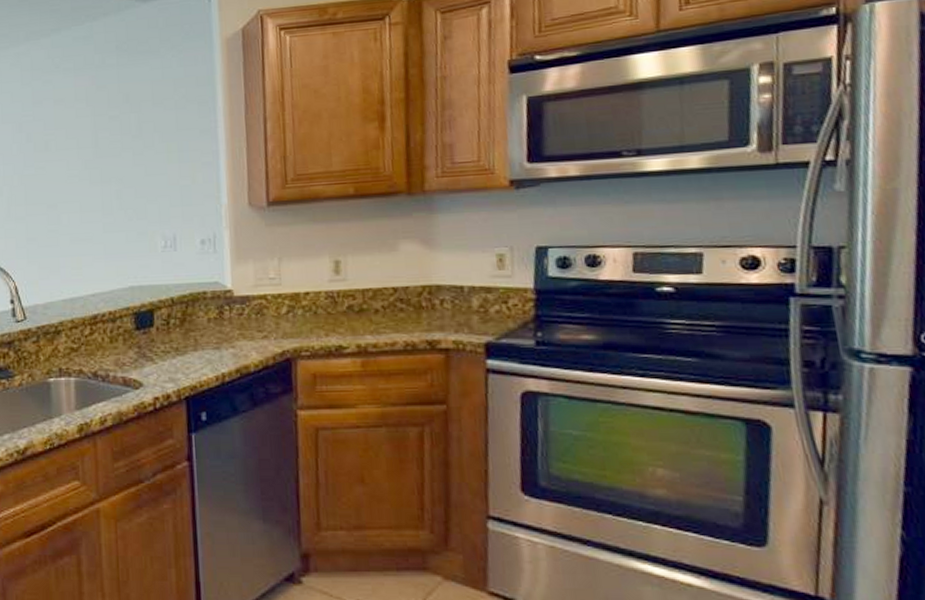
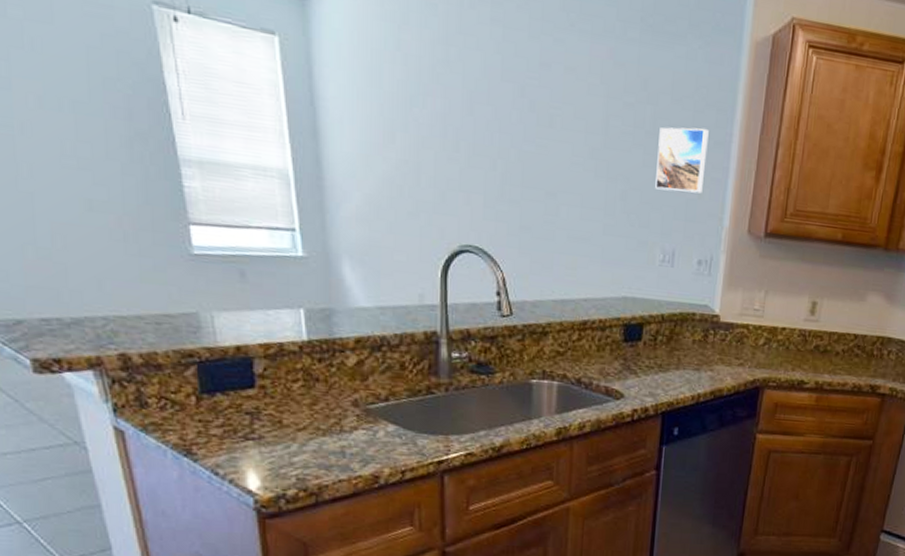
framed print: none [145,121,195,183] -> present [655,127,709,194]

